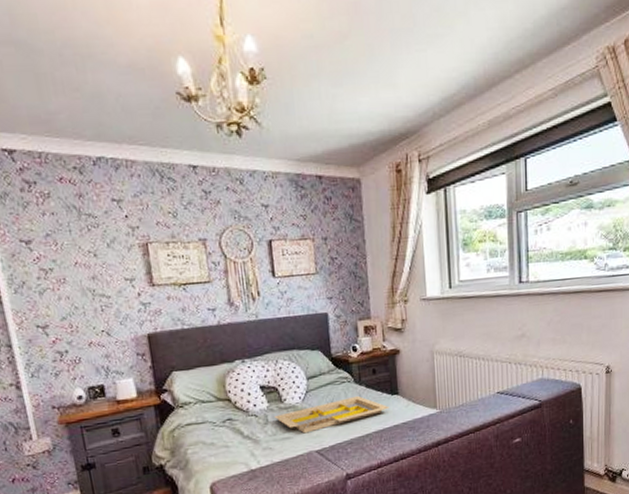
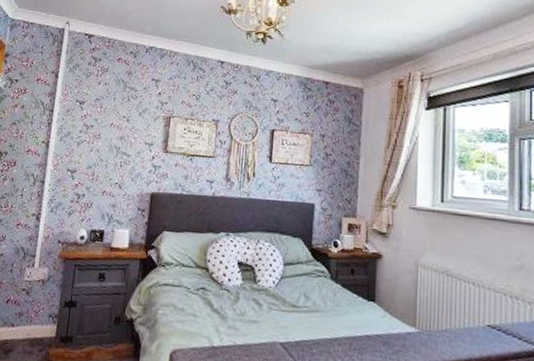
serving tray: present [274,395,390,434] -> none [245,293,364,322]

